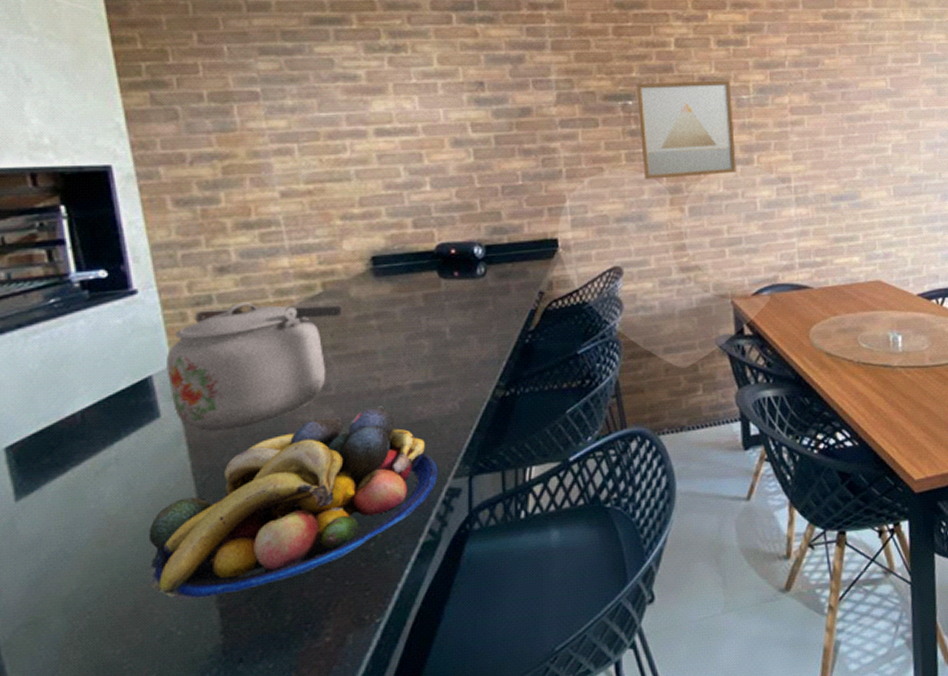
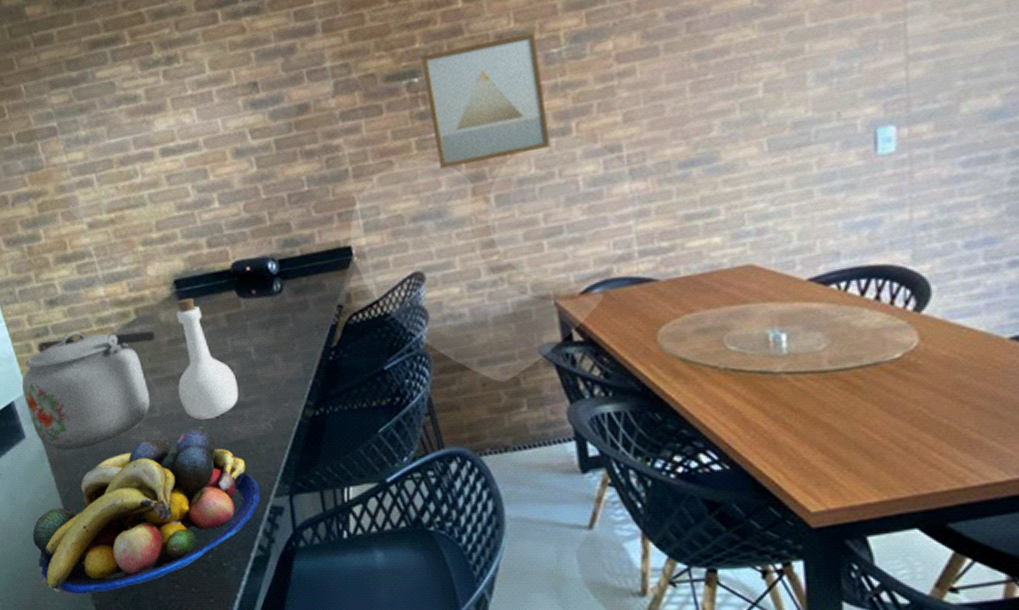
bottle: none [360,276,427,399] -> present [176,298,239,419]

